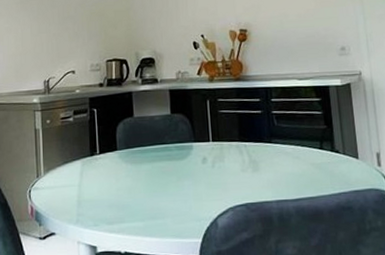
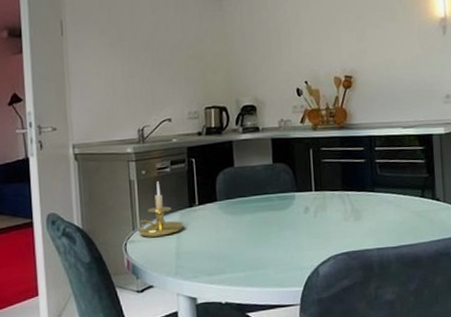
candle holder: none [41,131,85,185] -> present [137,182,183,237]

